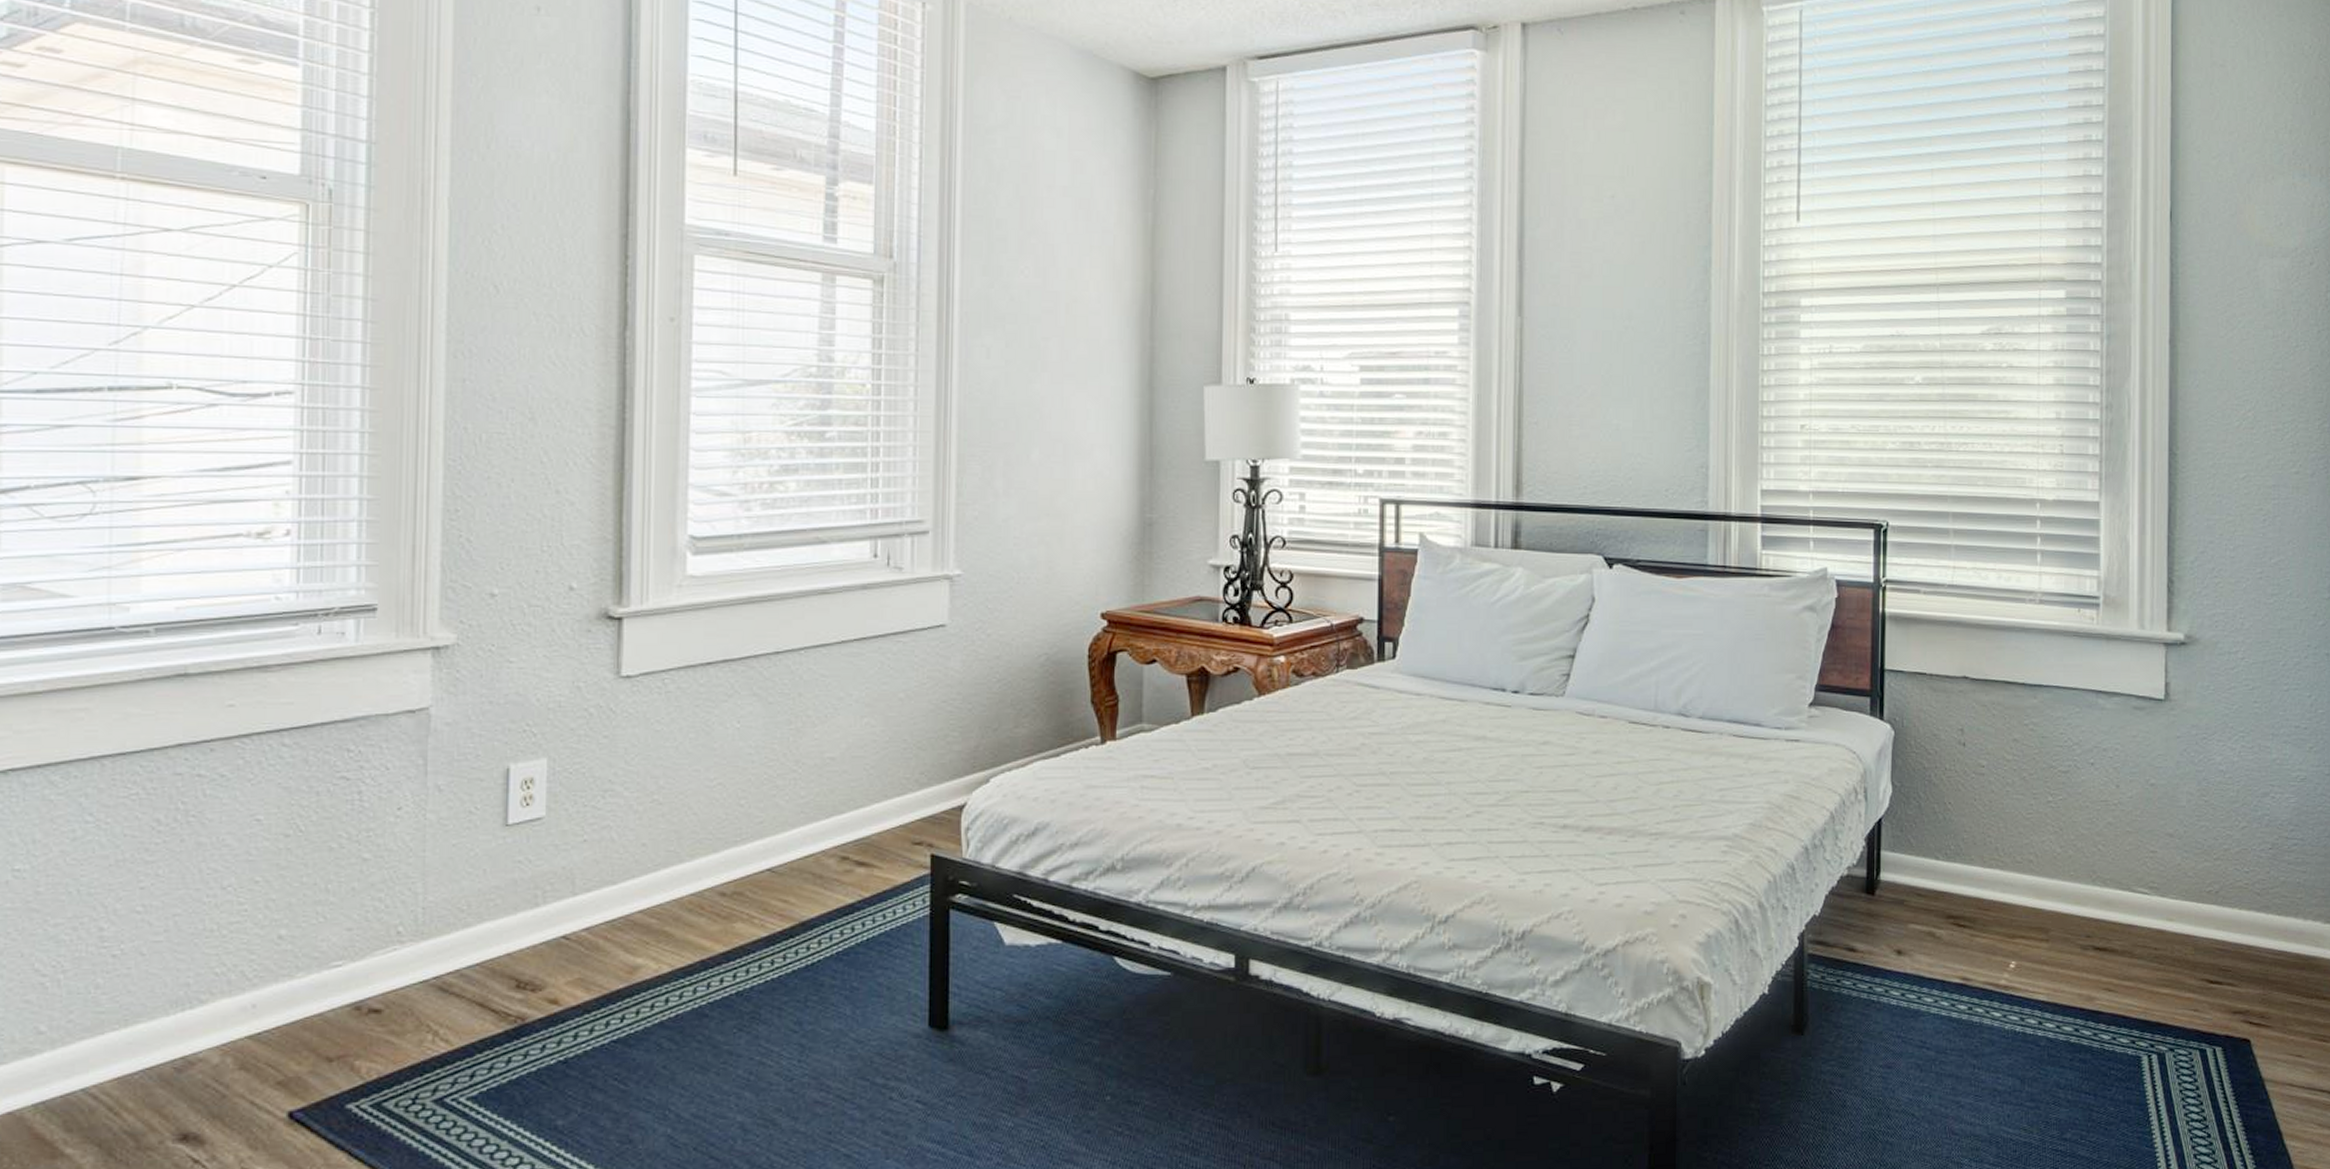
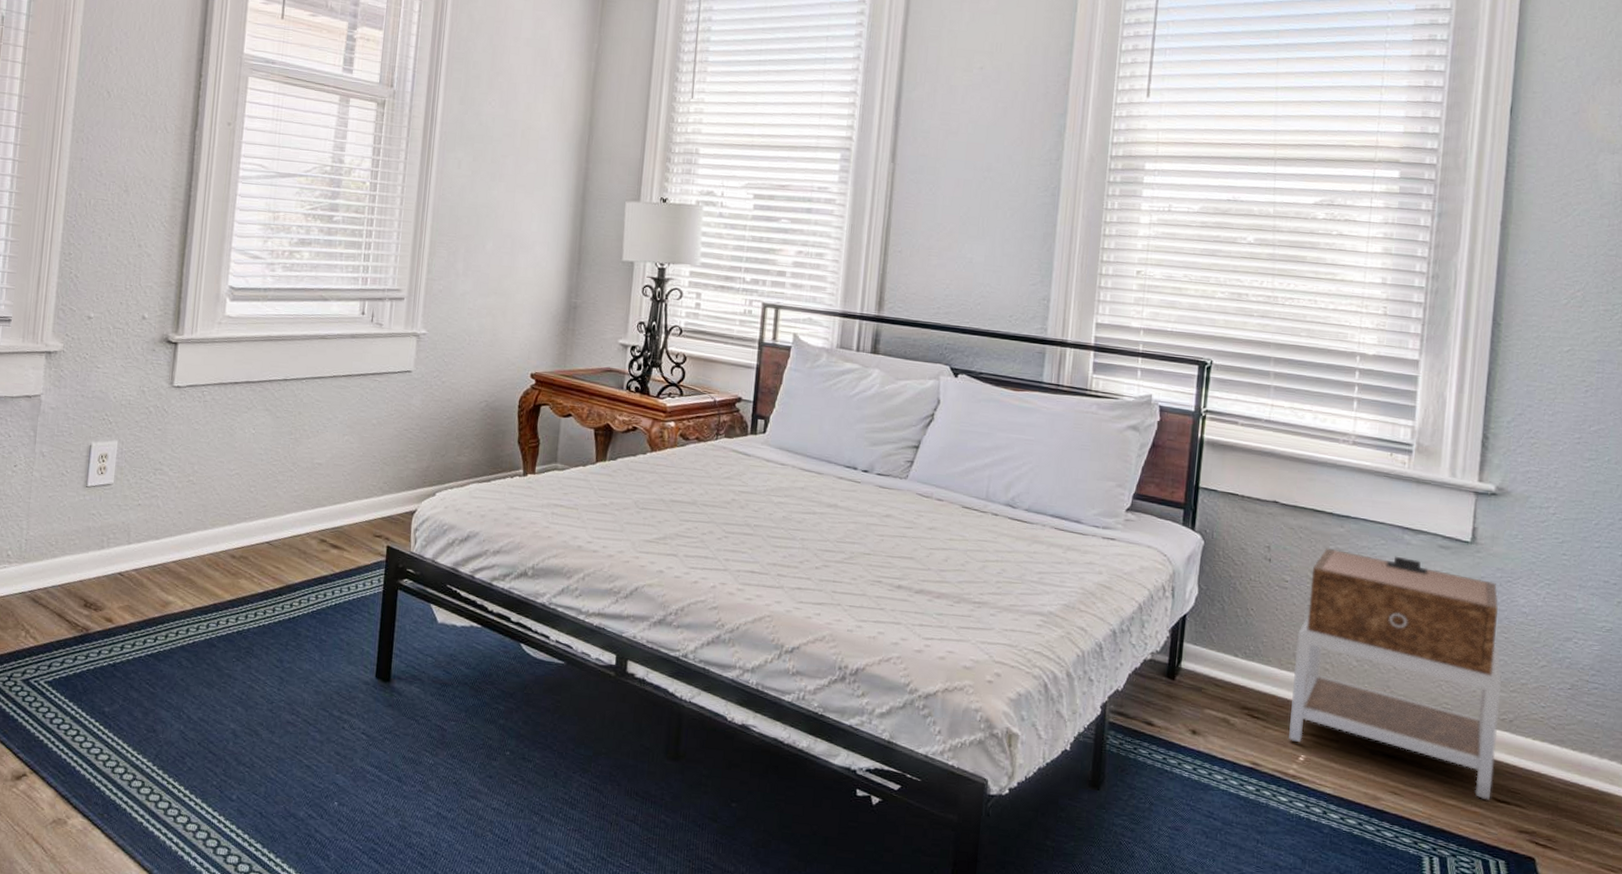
nightstand: none [1997,723,2205,984] -> present [1289,548,1501,800]

